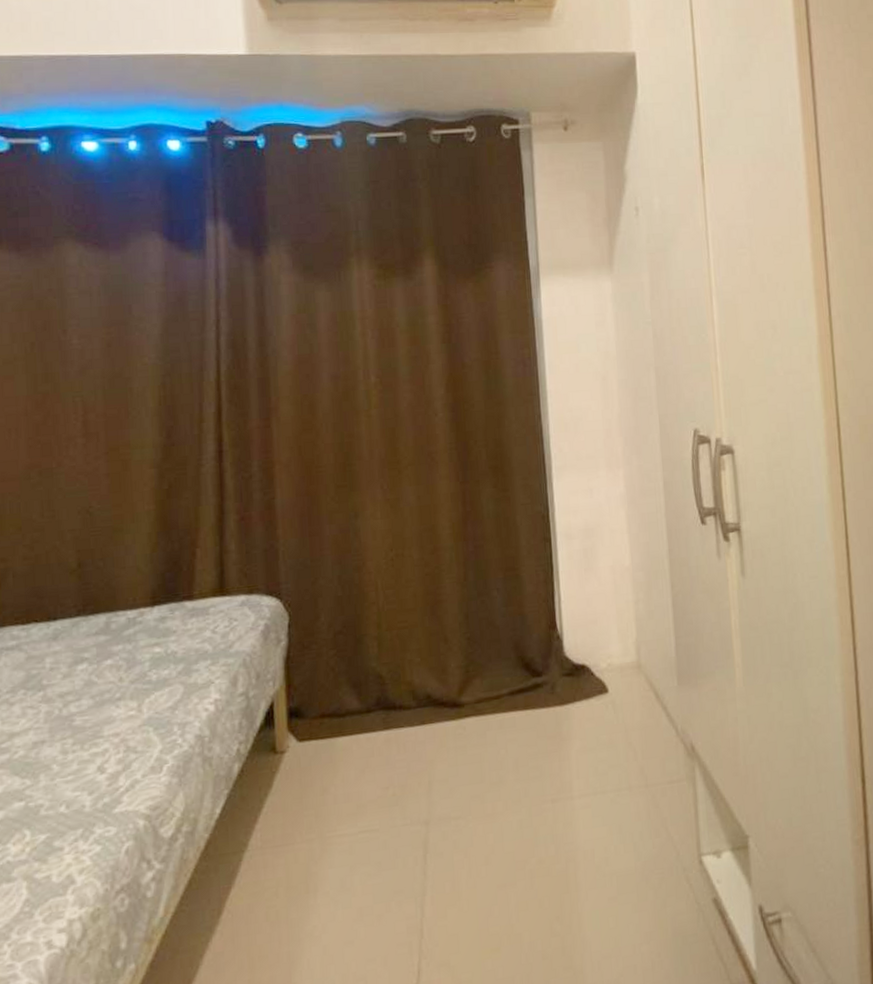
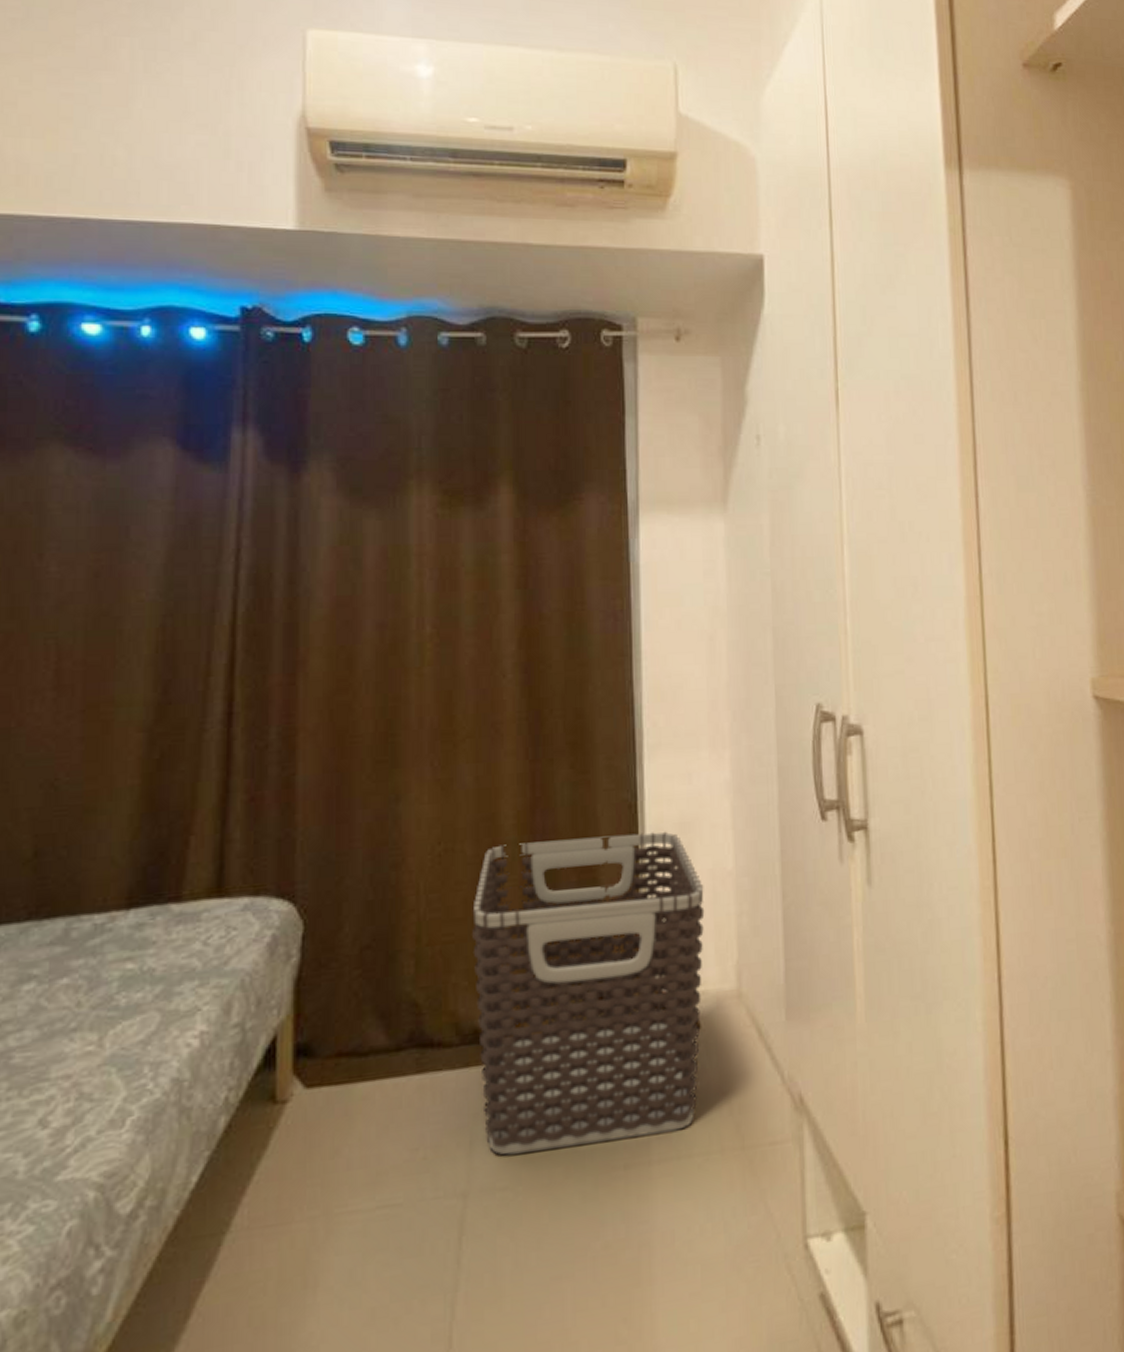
clothes hamper: none [420,536,608,792] -> present [472,831,705,1155]

